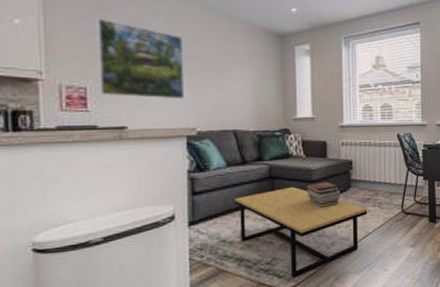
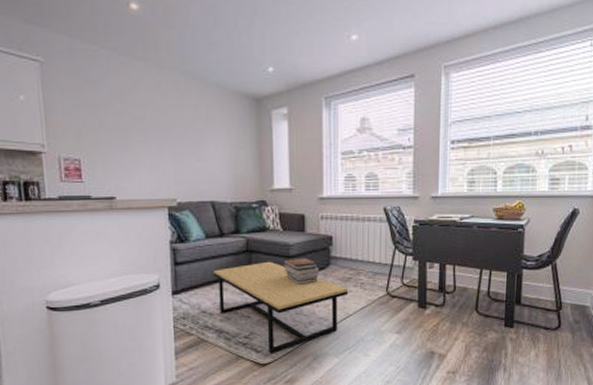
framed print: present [97,19,184,100] -> none [85,91,164,170]

